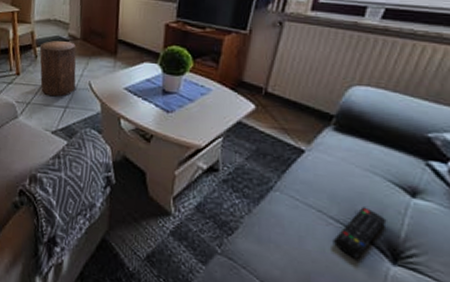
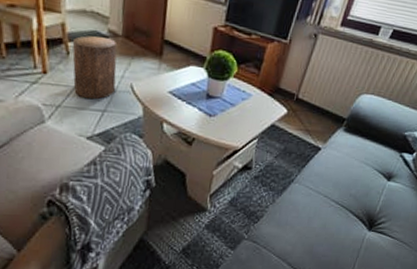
remote control: present [333,206,387,260] -> none [332,190,370,231]

